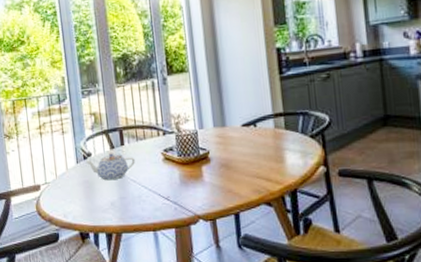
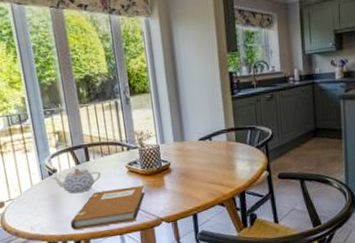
notebook: none [102,176,181,221] -> present [70,186,145,230]

